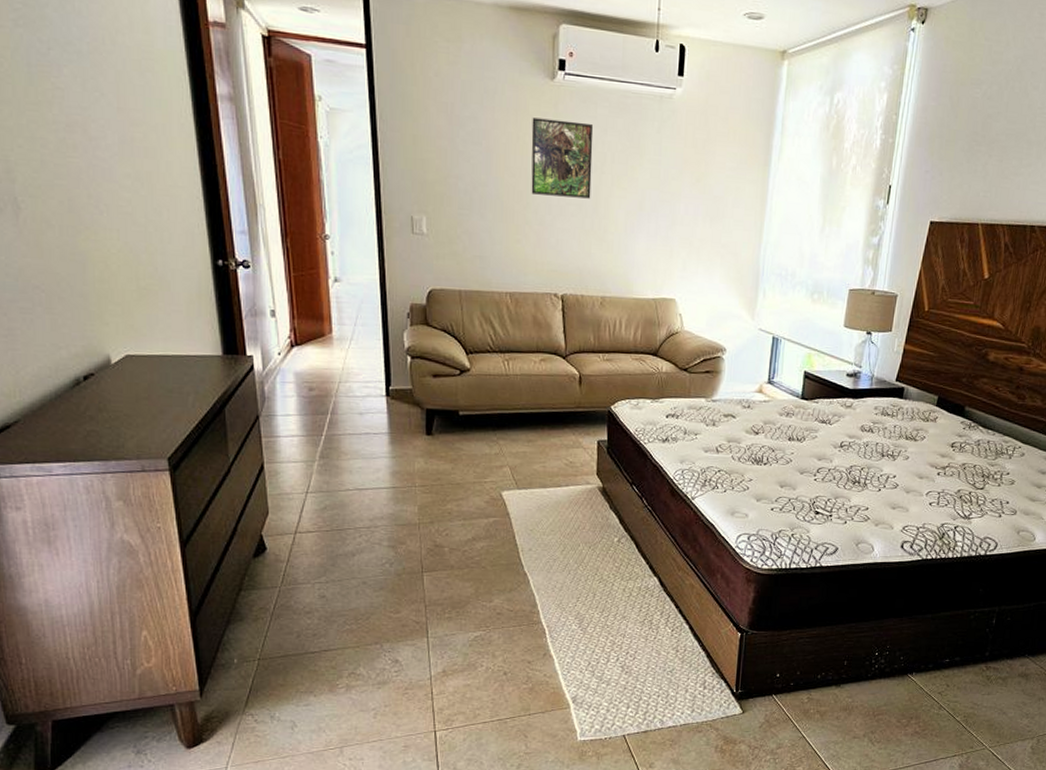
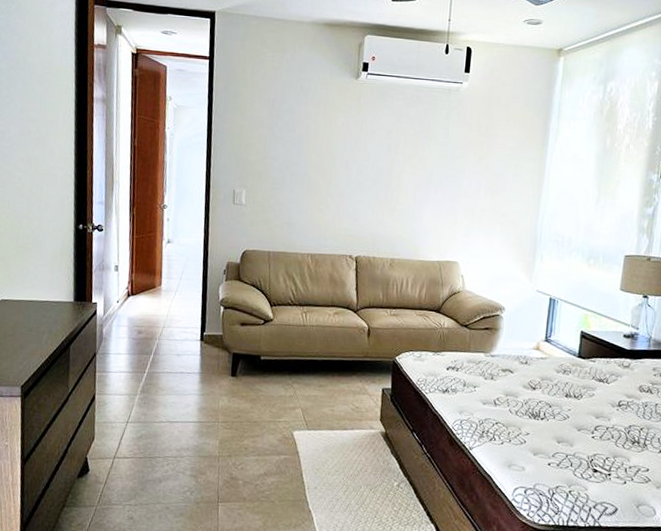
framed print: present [531,117,594,199] -> none [334,109,390,175]

